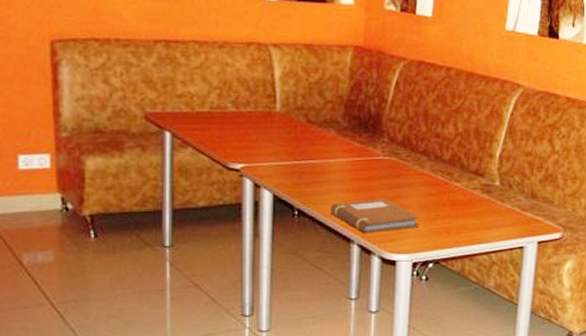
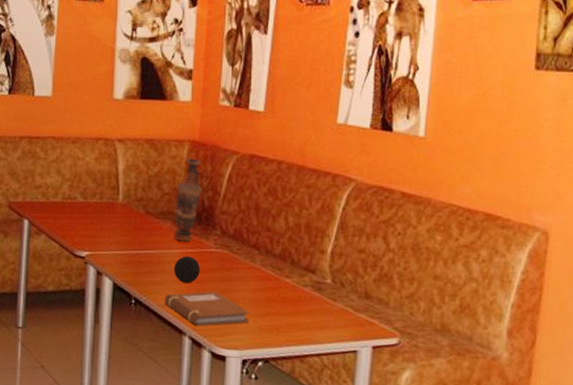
vase: none [338,65,368,151] -> present [173,159,202,242]
decorative ball: none [339,165,367,192] -> present [173,256,200,284]

